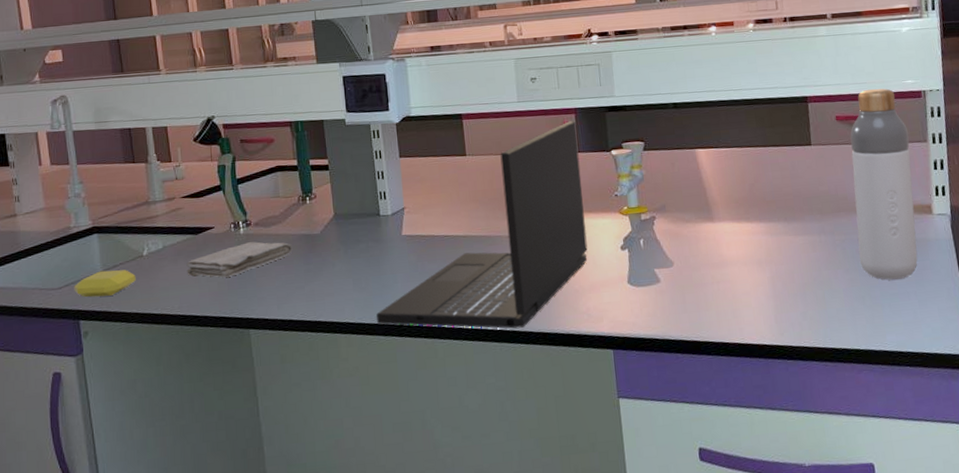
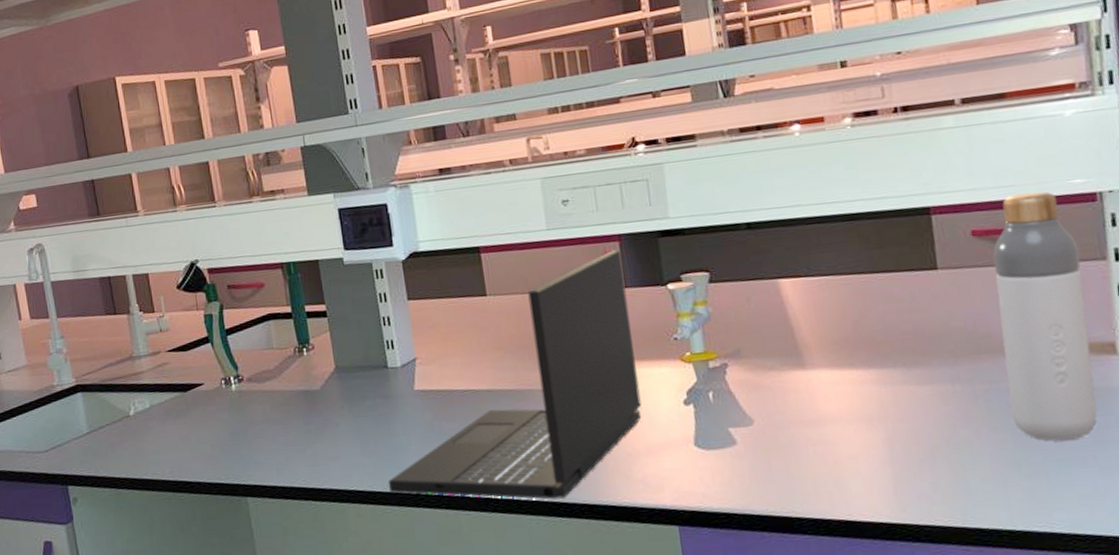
soap bar: present [74,270,136,298] -> none [60,431,124,462]
washcloth: present [186,241,293,278] -> none [176,399,291,440]

